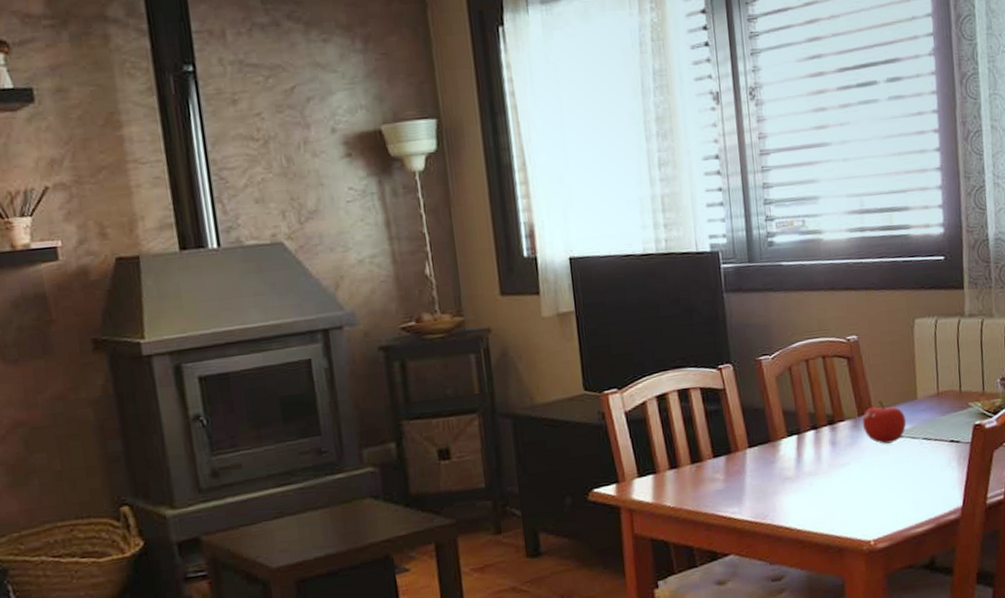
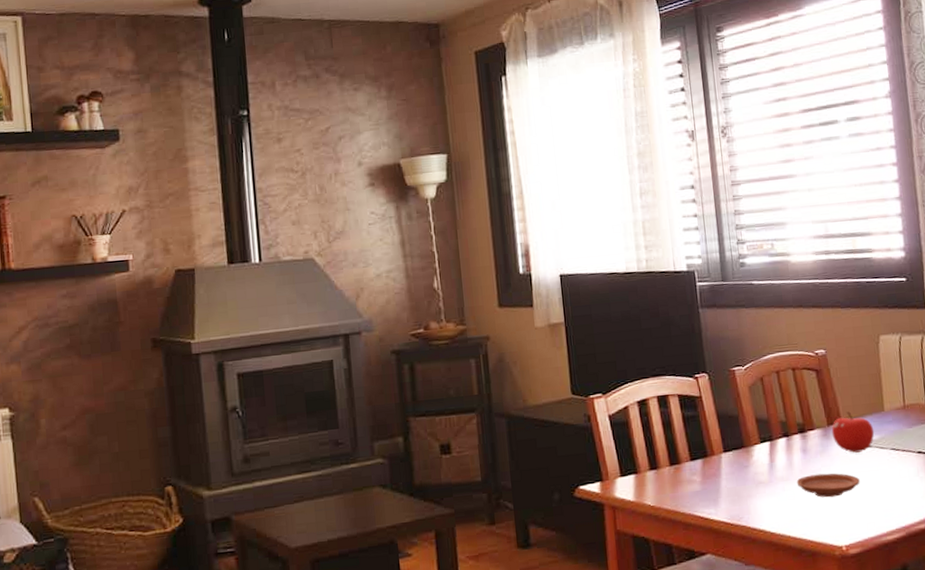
plate: none [824,465,890,492] -> present [796,473,860,498]

